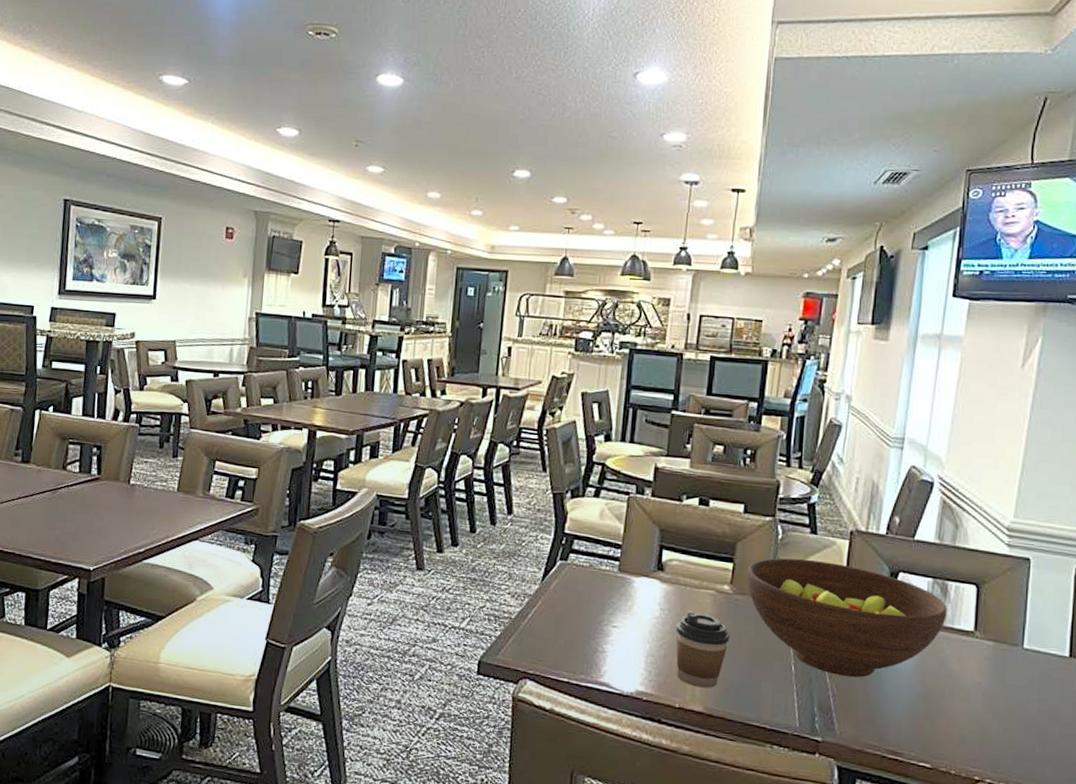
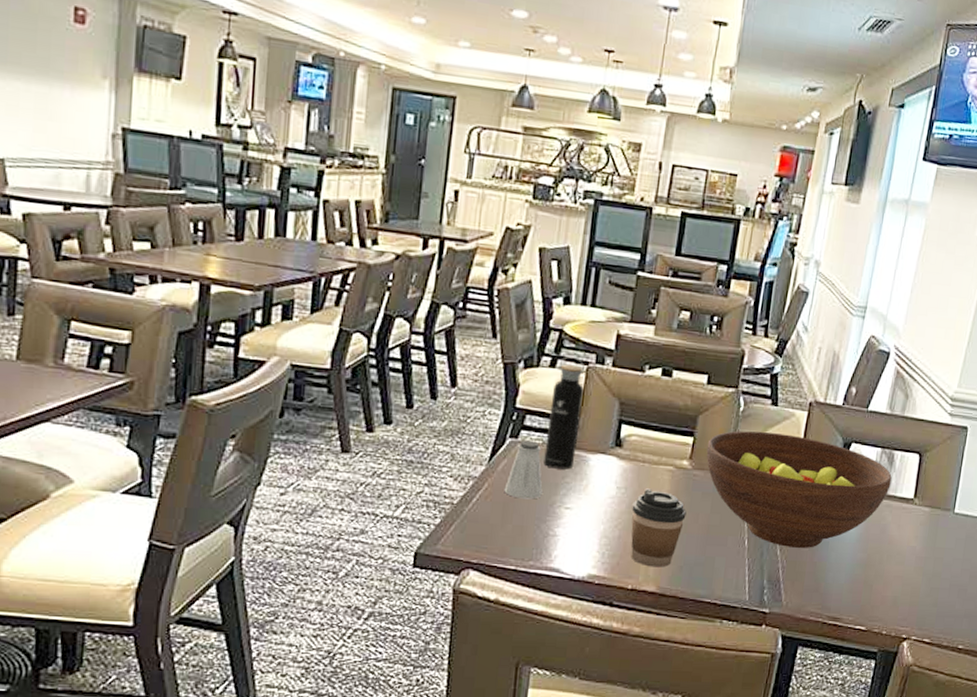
saltshaker: none [556,562,591,617] -> present [504,440,543,500]
water bottle: none [591,487,627,591] -> present [544,356,585,470]

